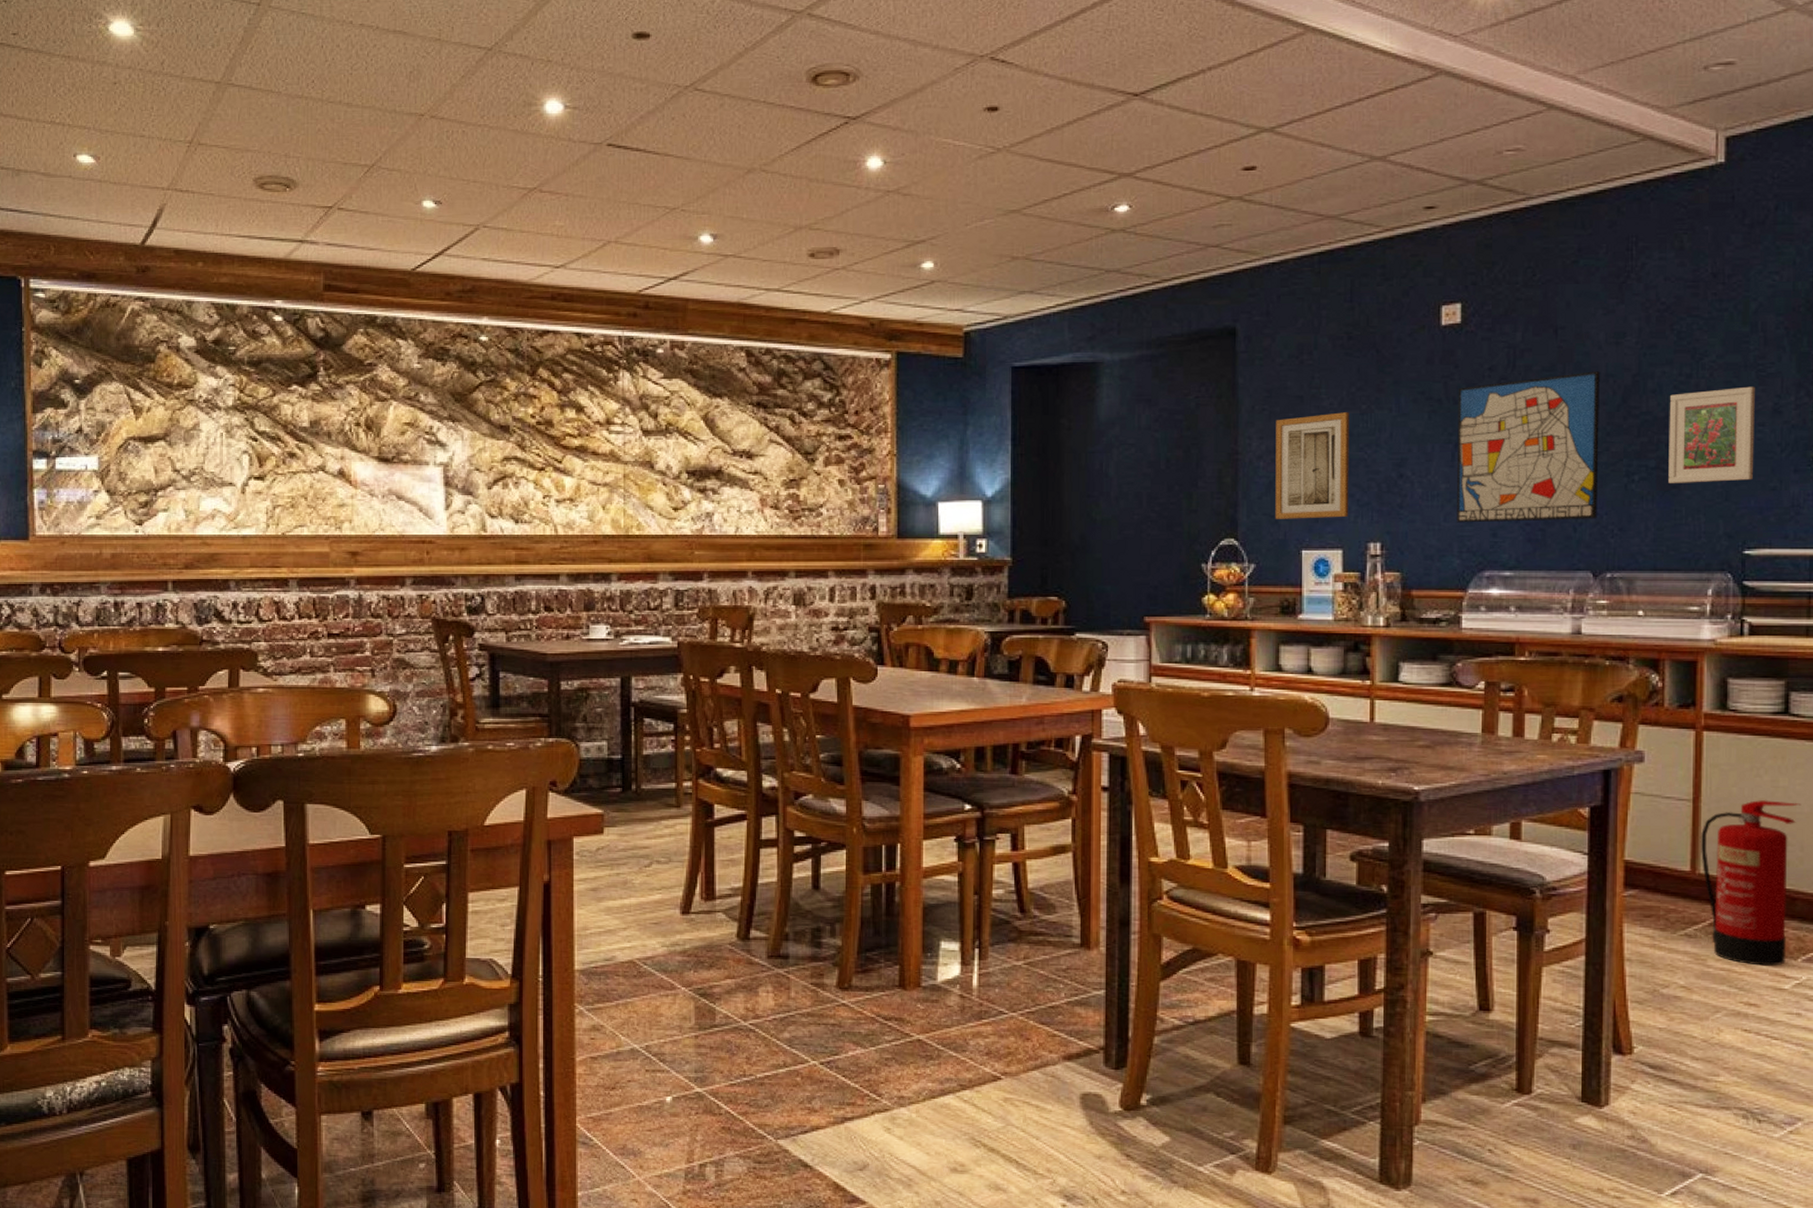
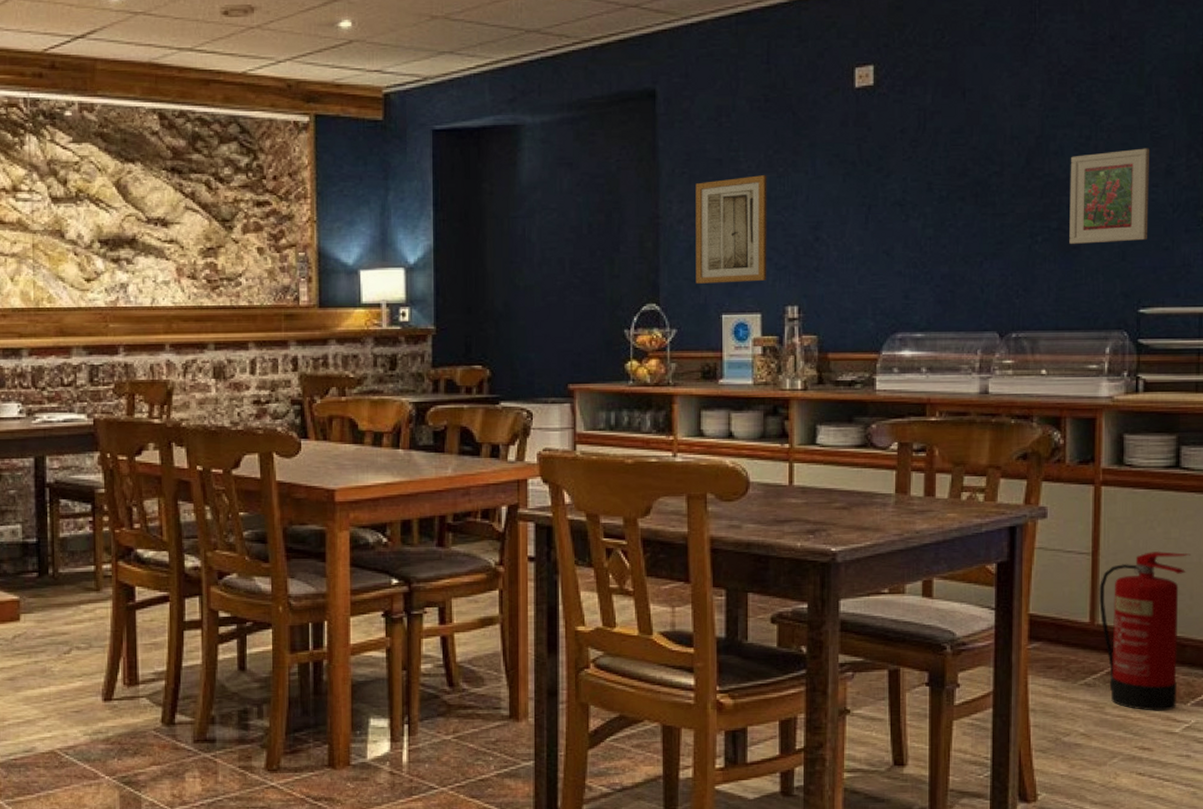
wall art: present [1457,371,1600,523] -> none [871,133,1005,285]

